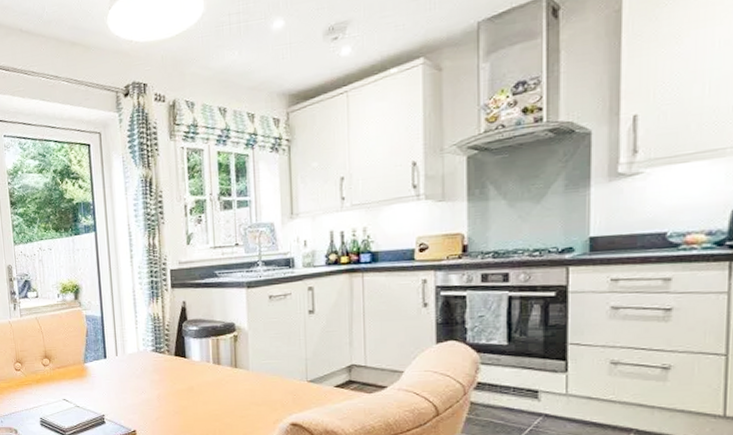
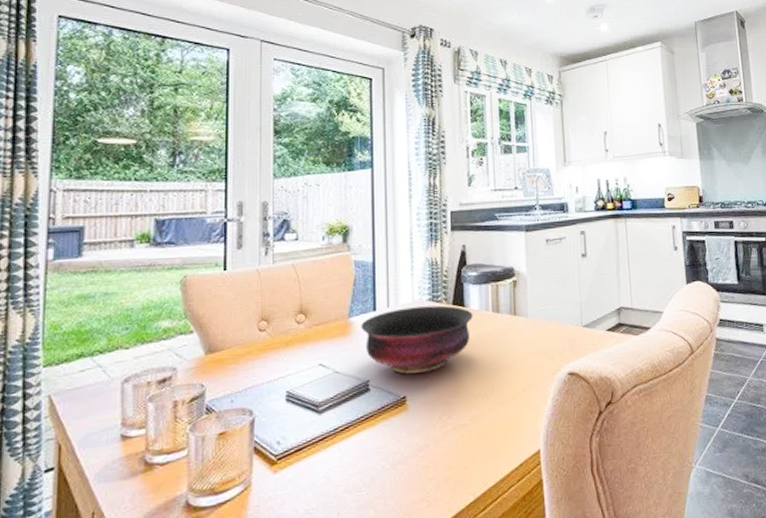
bowl: none [94,356,194,412] -> present [361,305,473,374]

